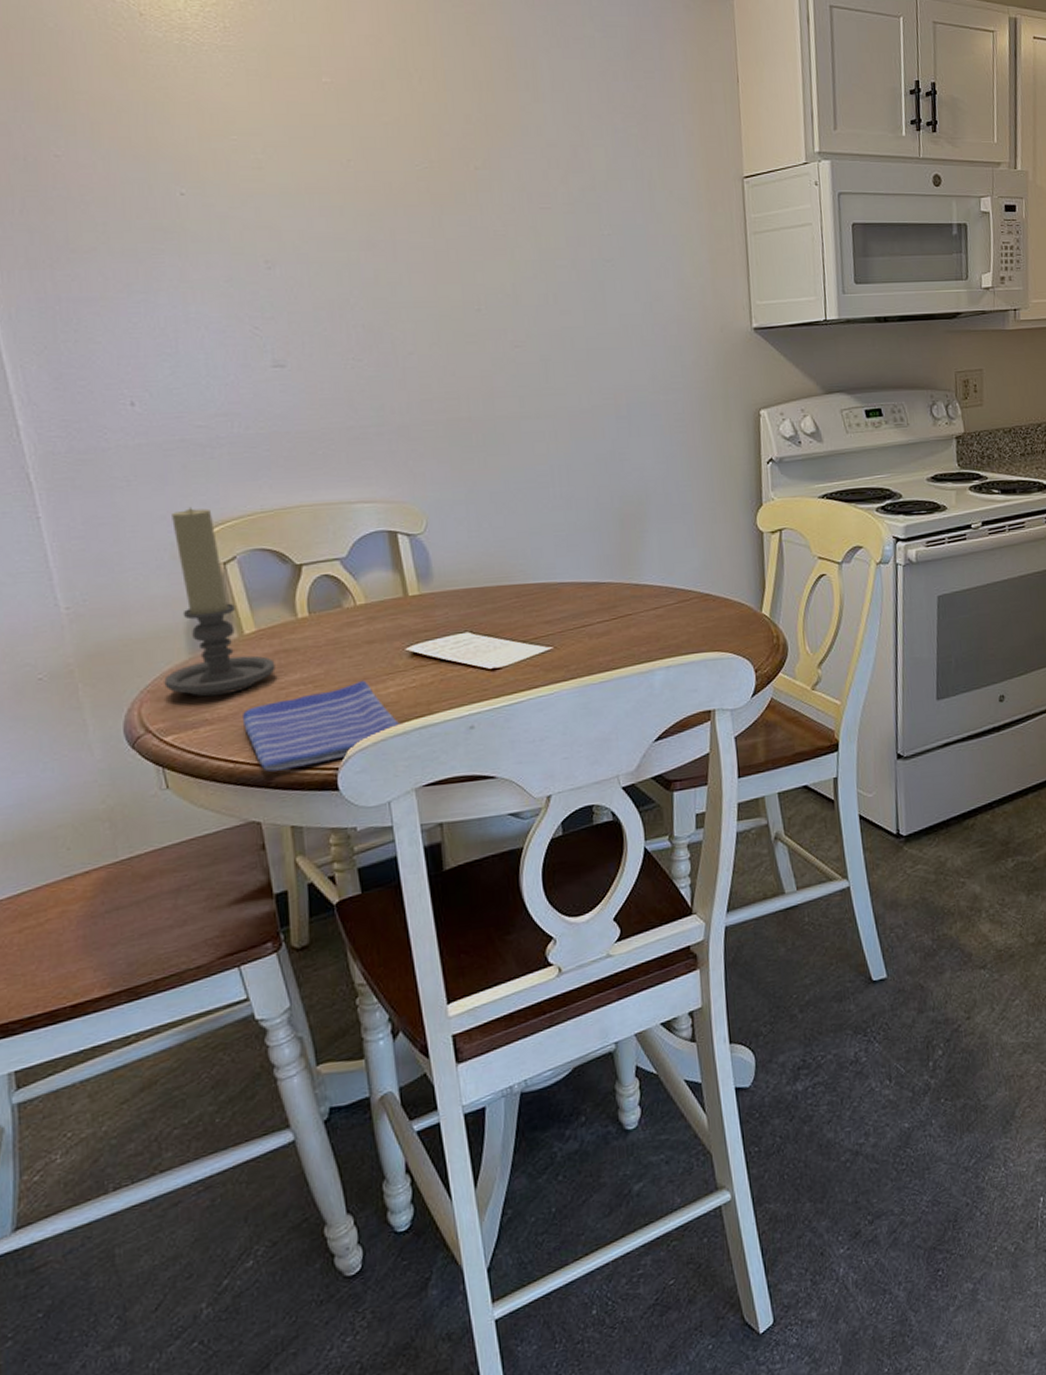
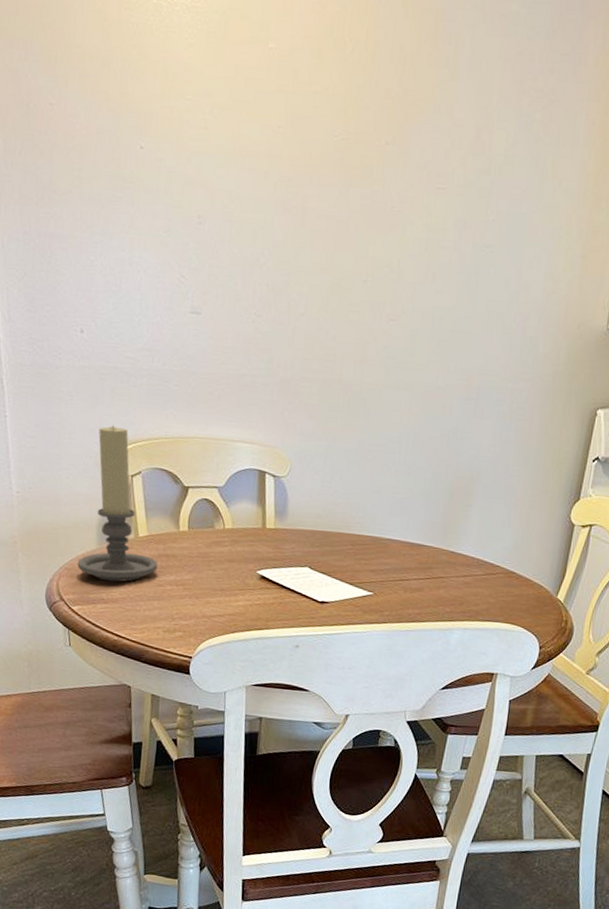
dish towel: present [241,680,401,772] -> none [128,590,243,651]

